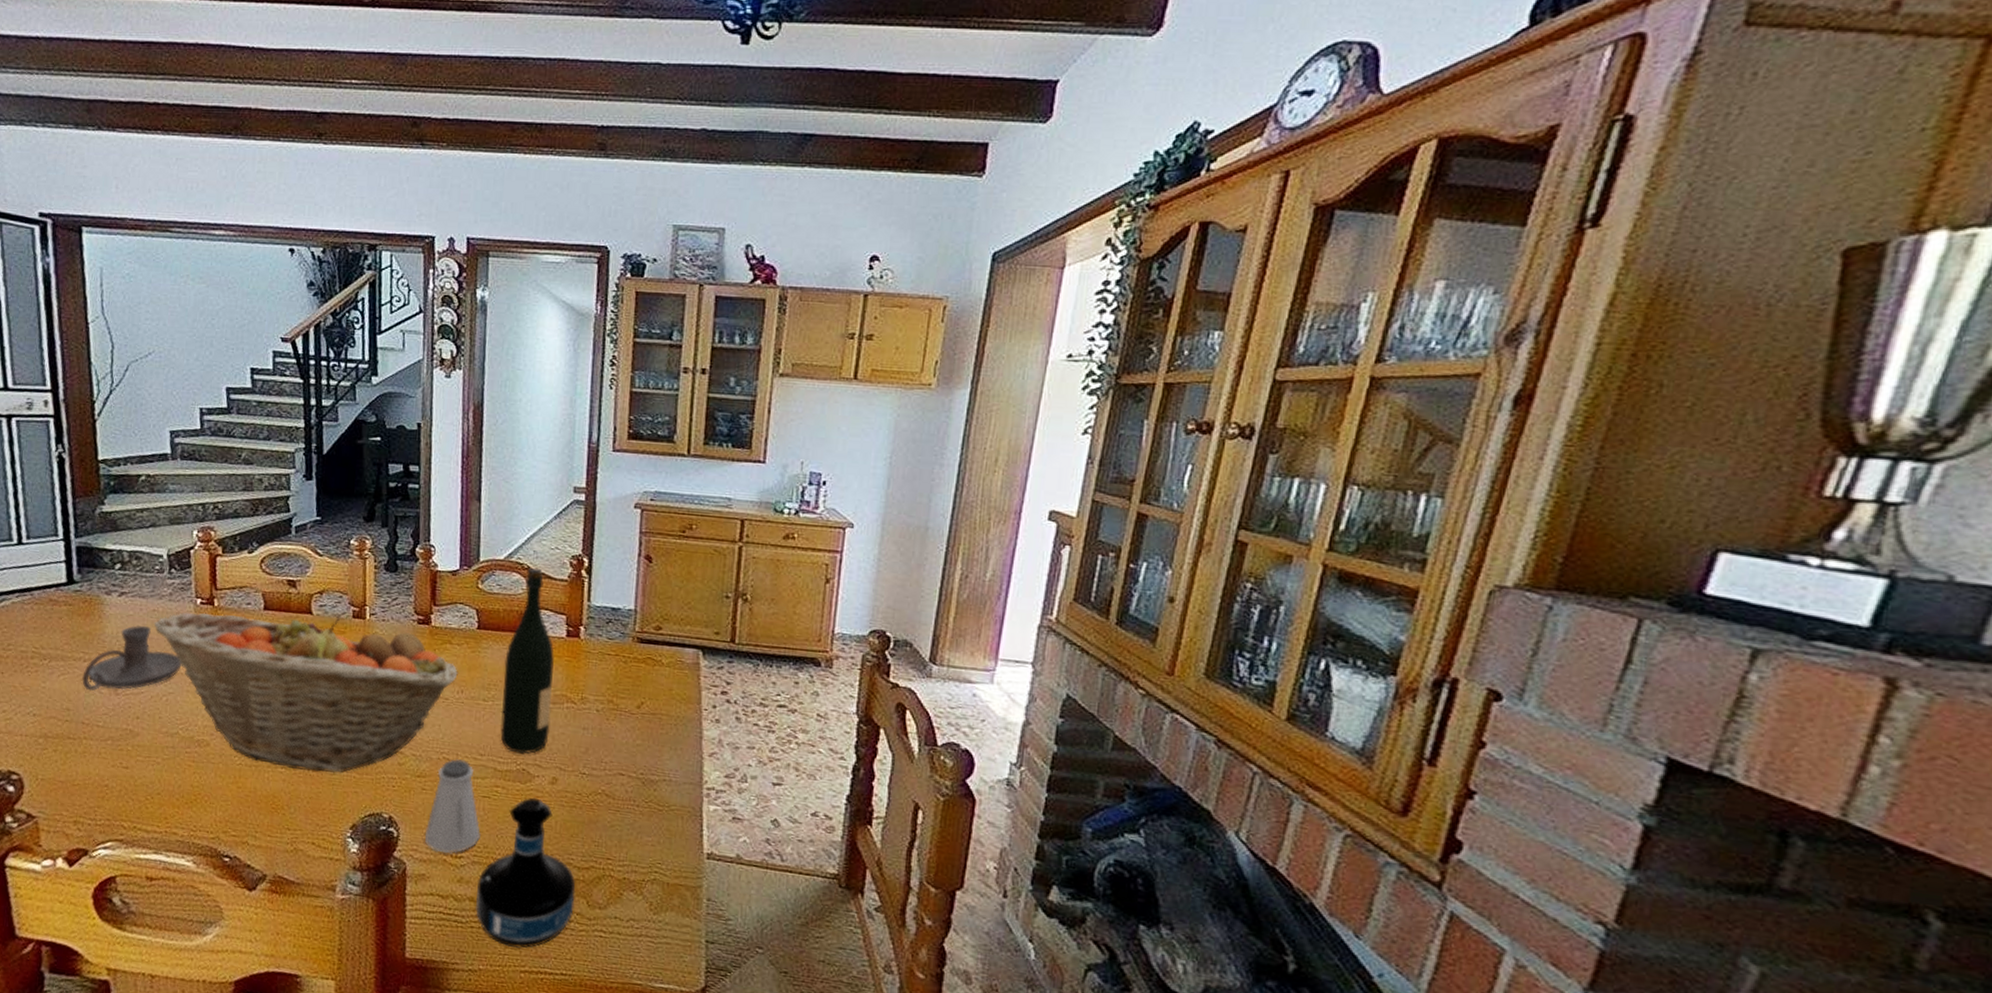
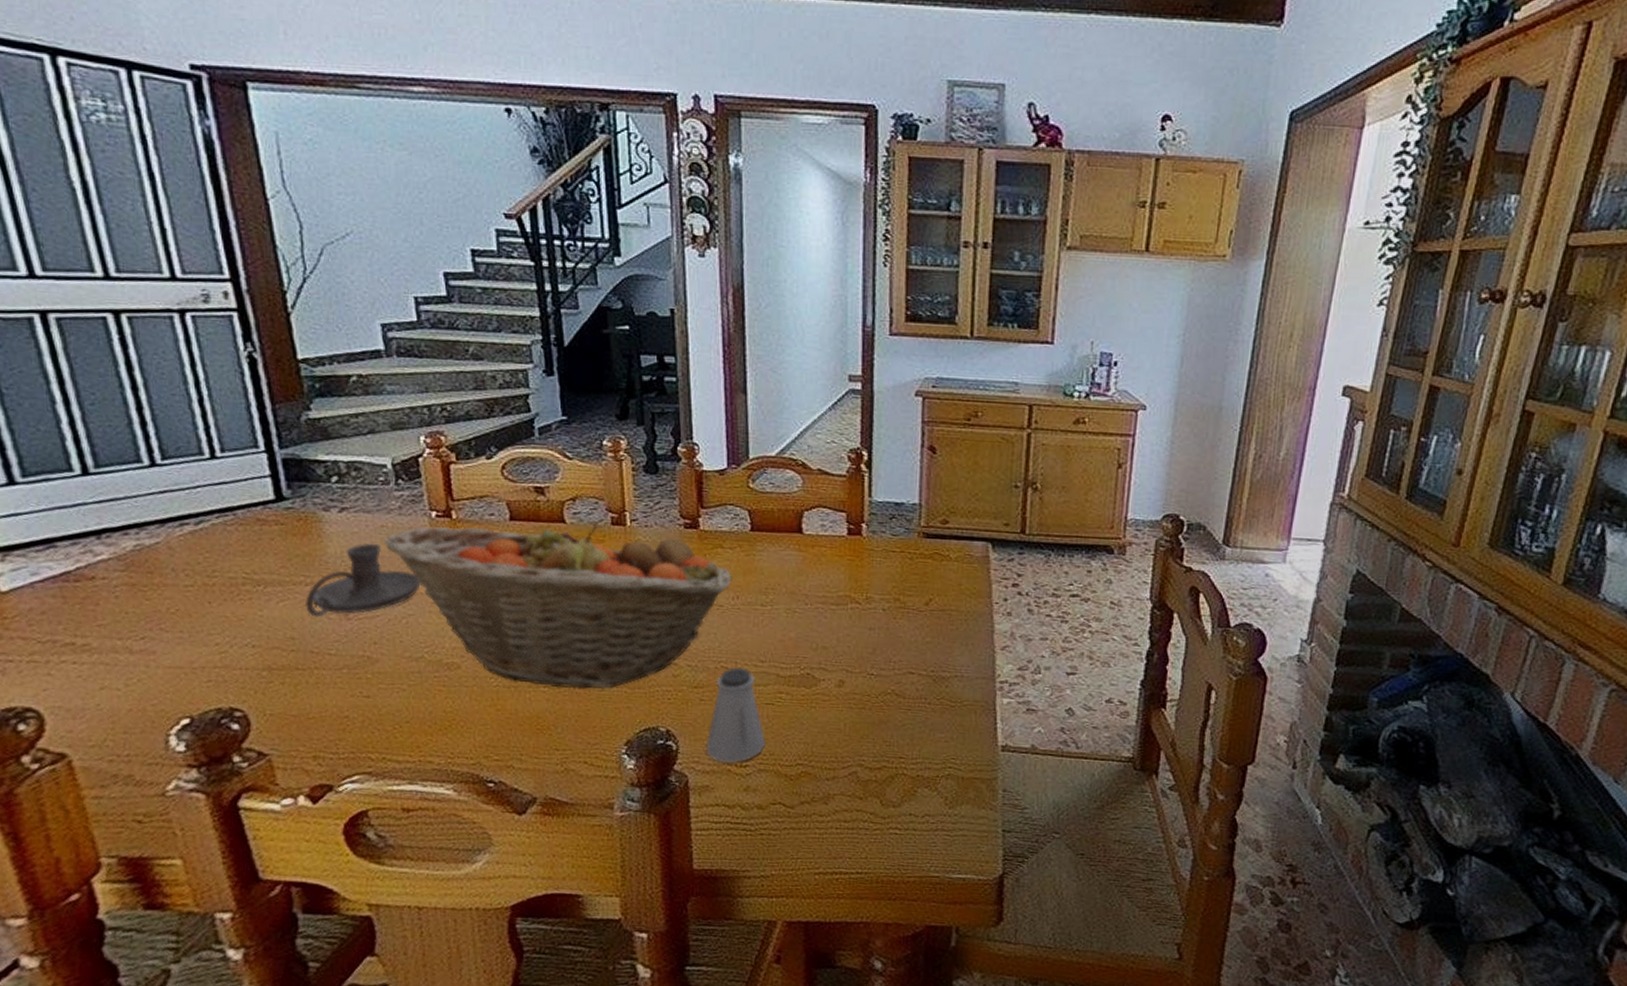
tequila bottle: present [476,797,576,948] -> none [764,701,868,851]
wine bottle: present [500,567,554,754] -> none [781,463,835,658]

